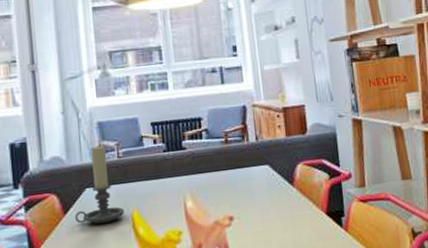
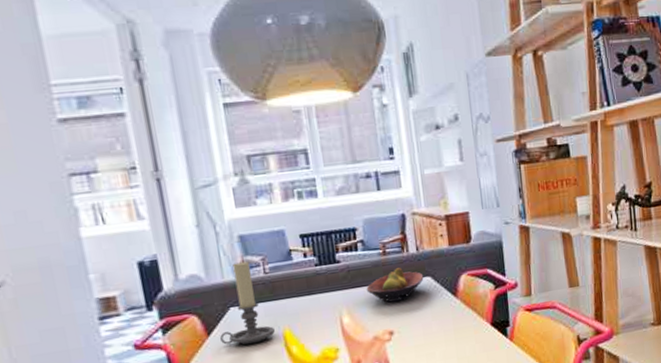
fruit bowl: none [209,156,263,189] -> present [366,267,424,303]

